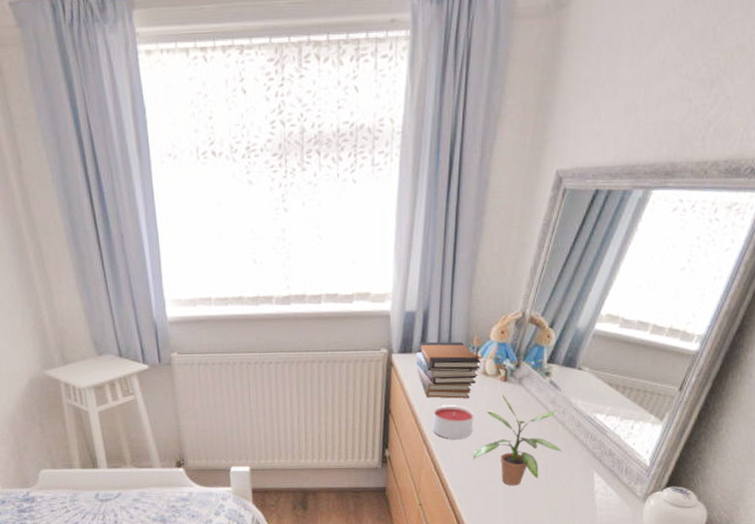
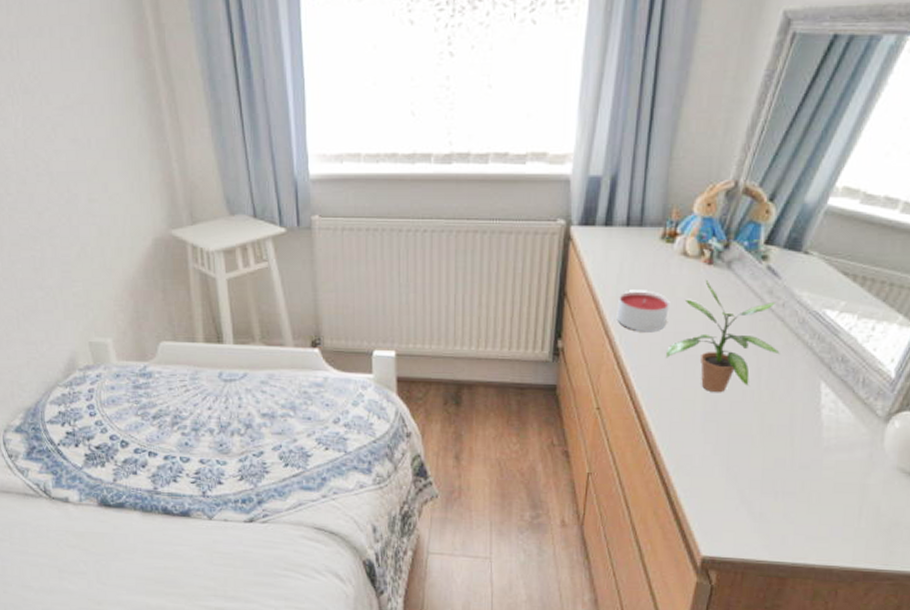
book stack: present [416,341,482,399] -> none [600,213,681,283]

